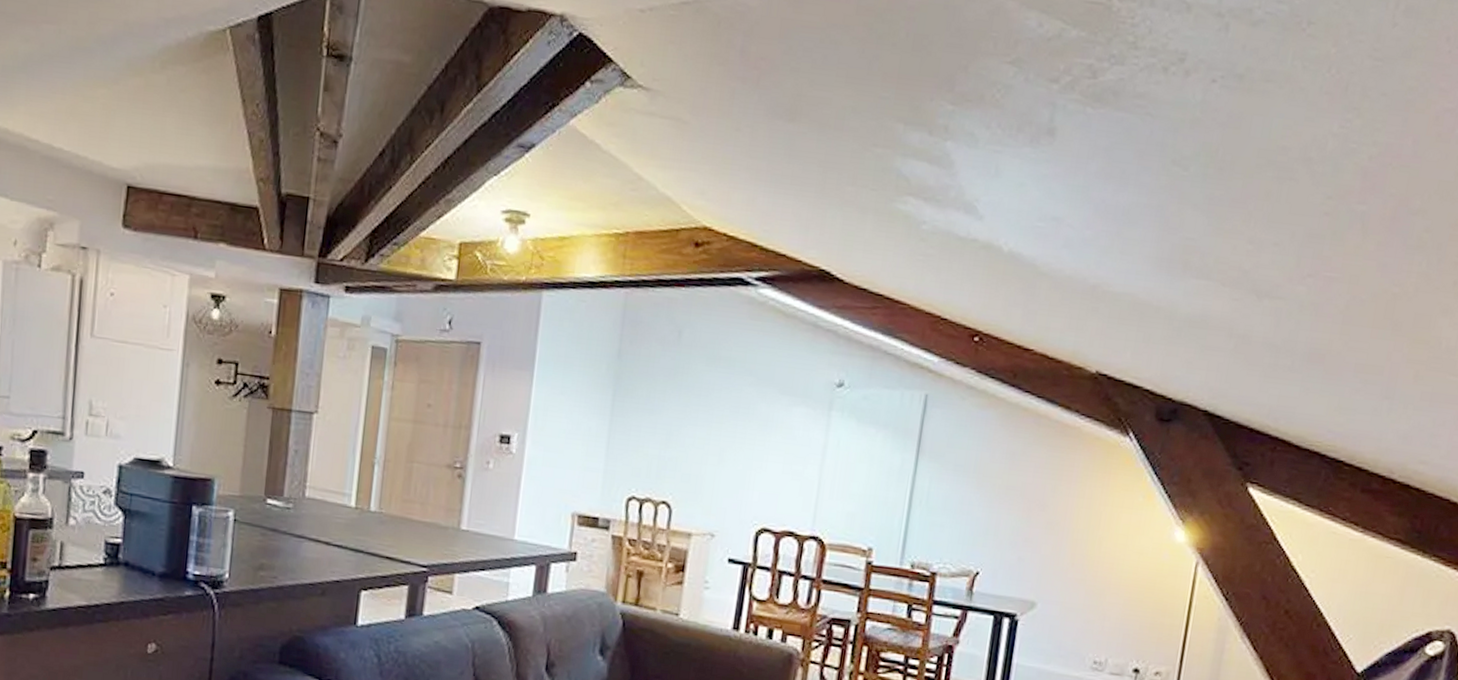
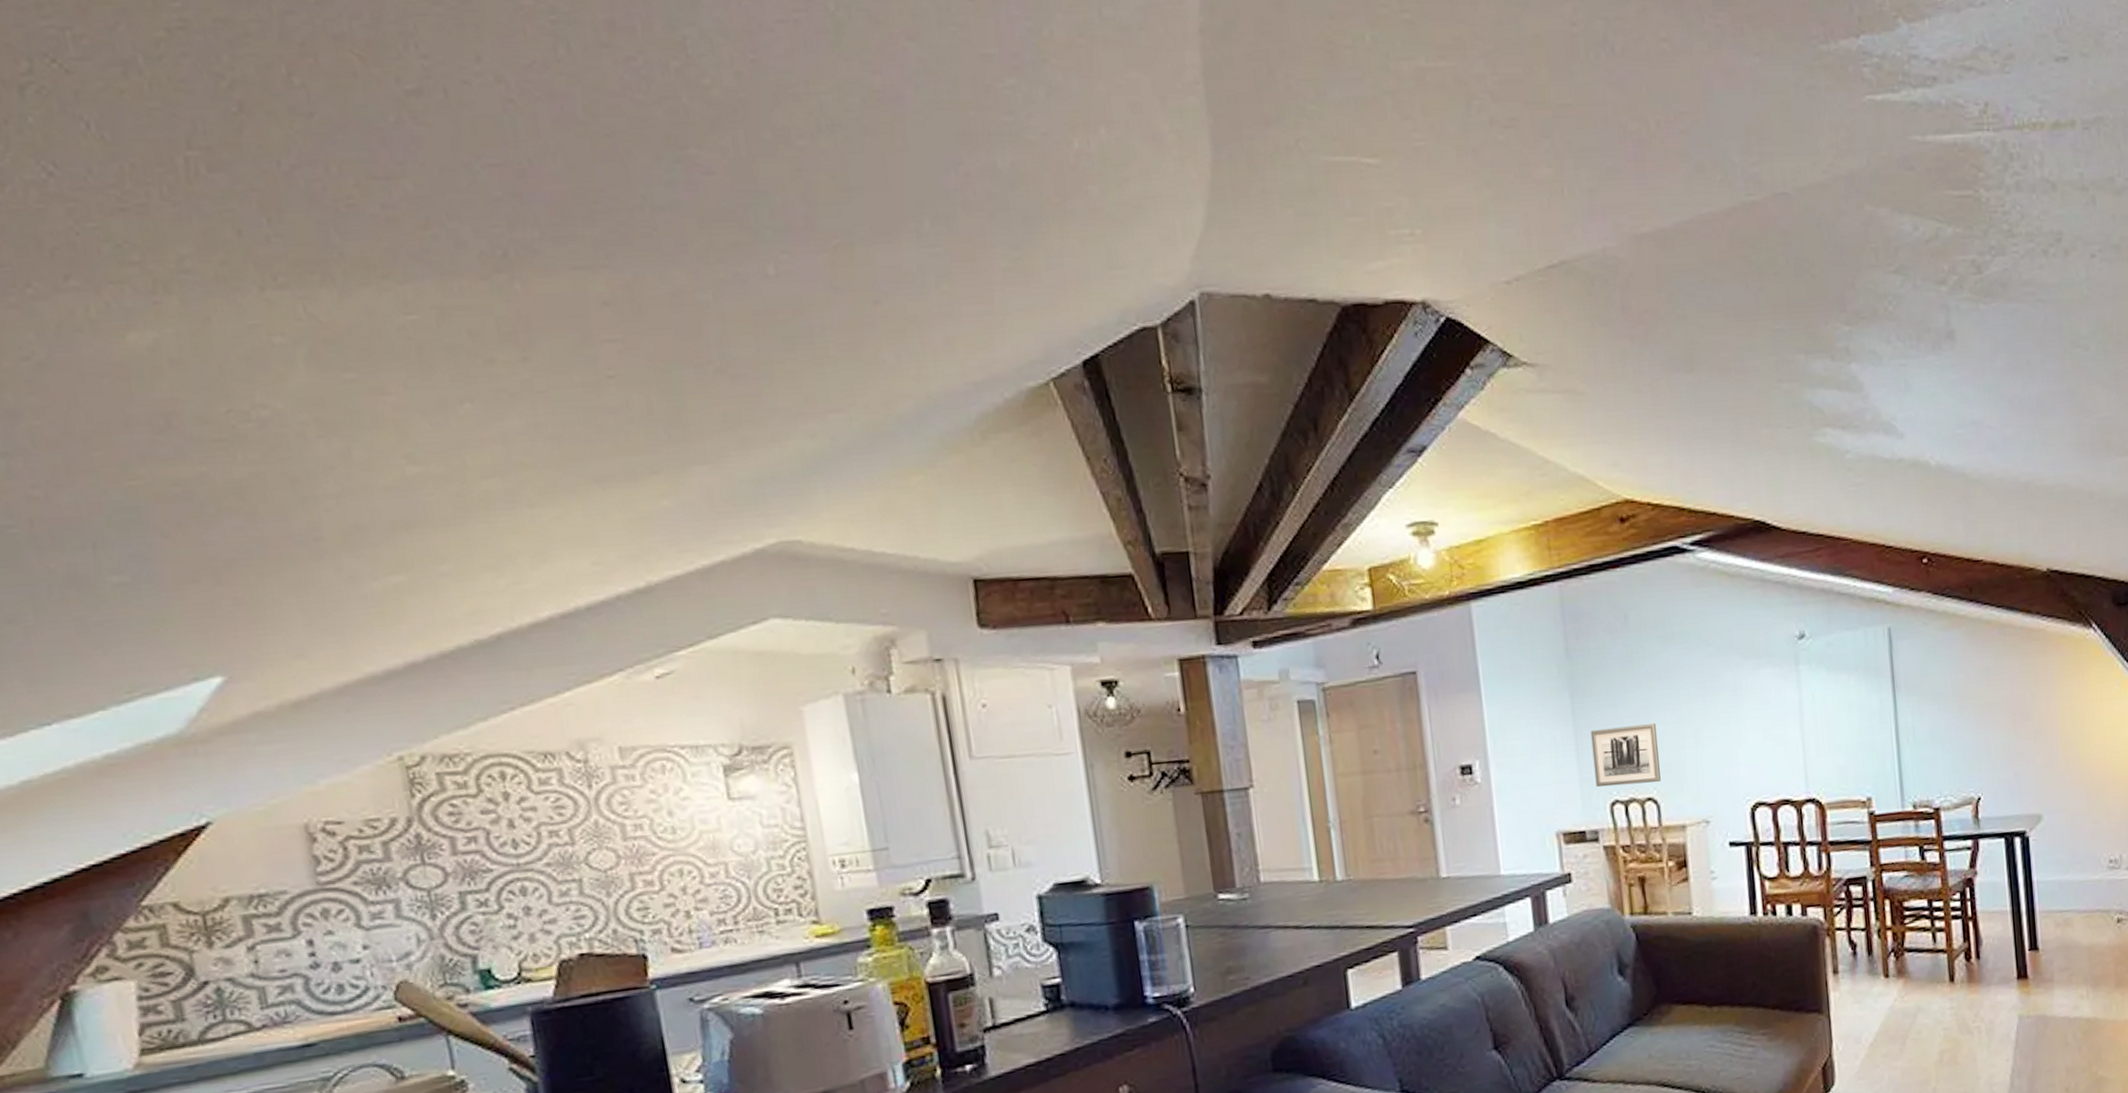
wall art: none [618,428,686,490] -> present [1590,723,1661,787]

